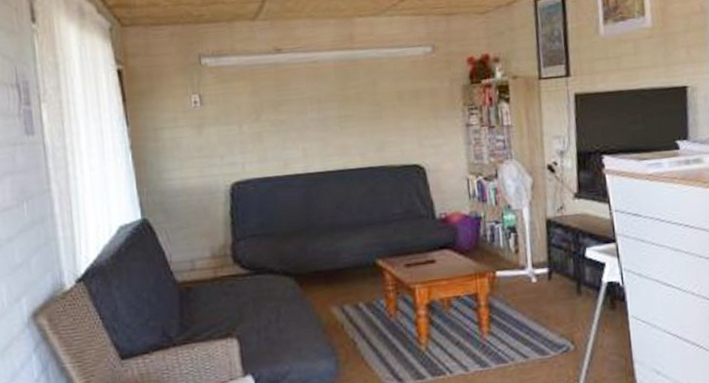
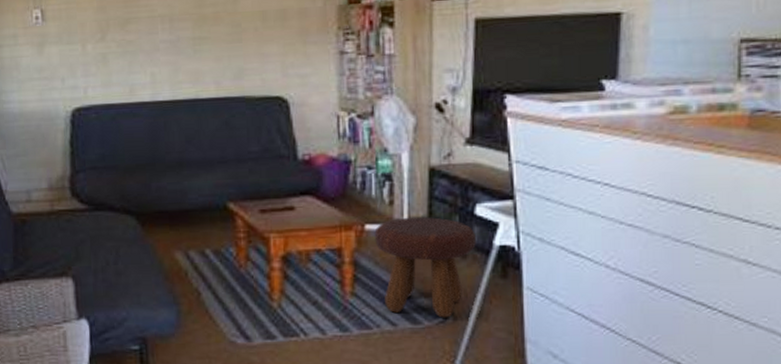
footstool: none [504,261,588,348] -> present [374,217,476,318]

